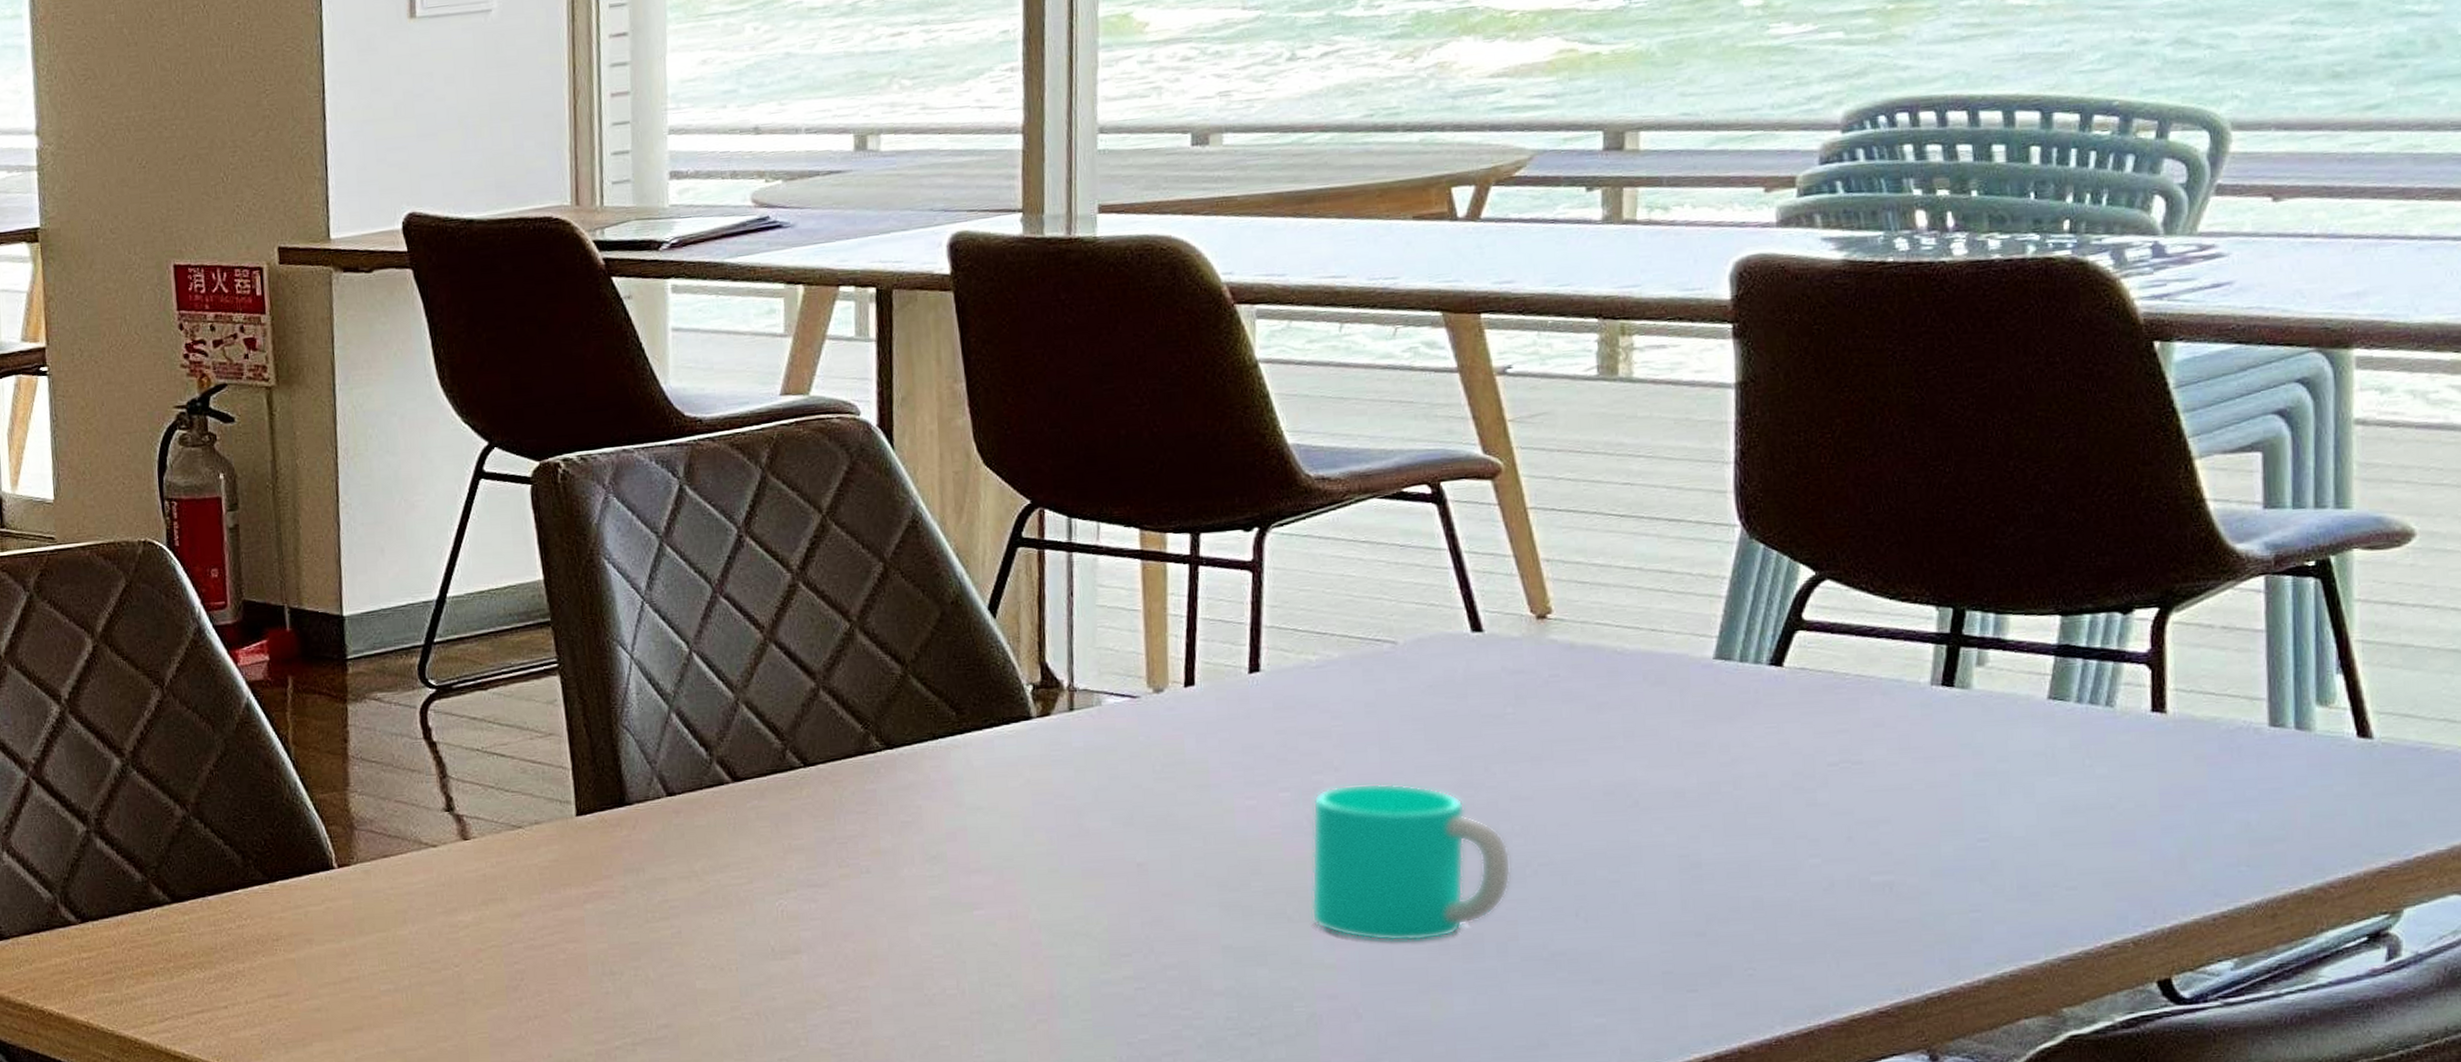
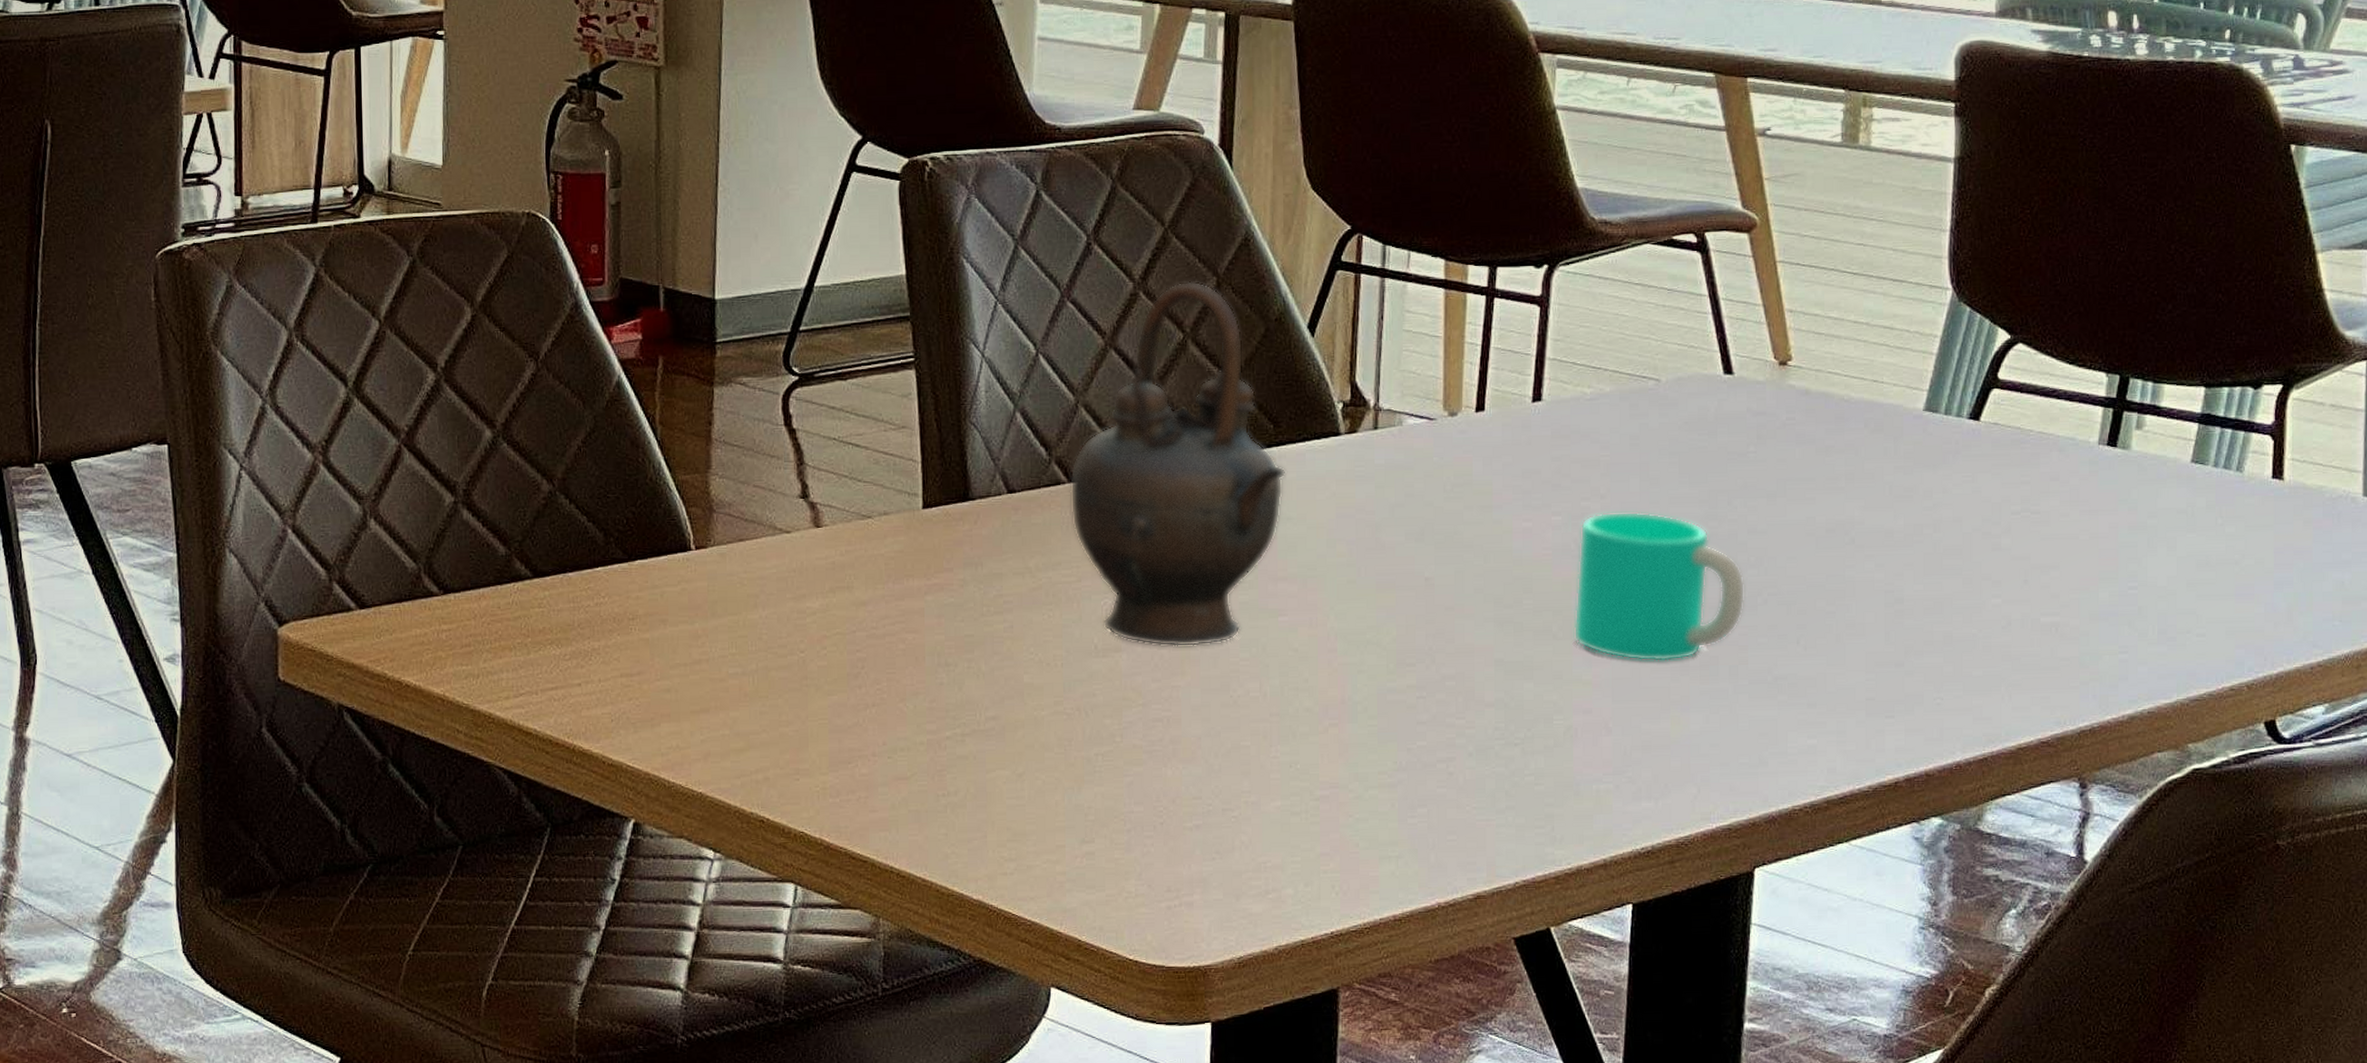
teapot: none [733,568,973,947] -> present [1070,281,1286,648]

